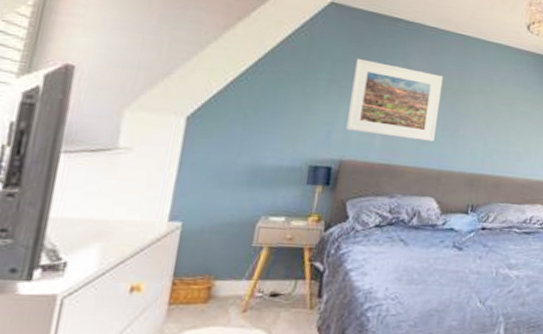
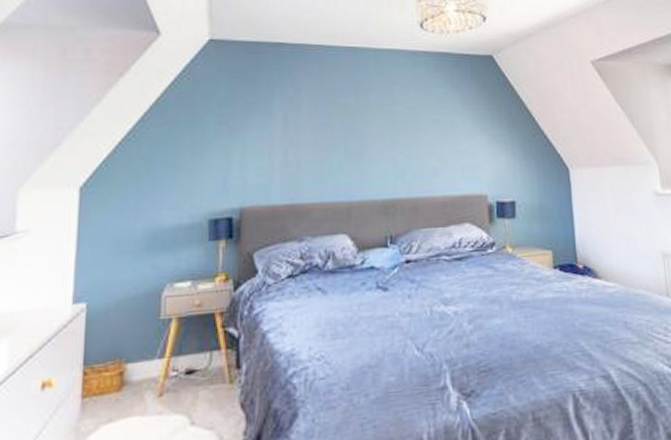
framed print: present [346,59,444,142] -> none [243,93,338,174]

